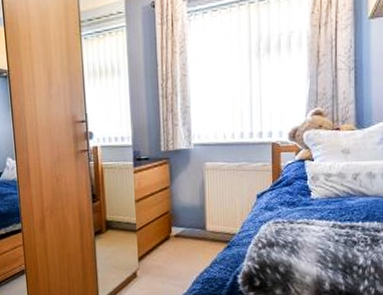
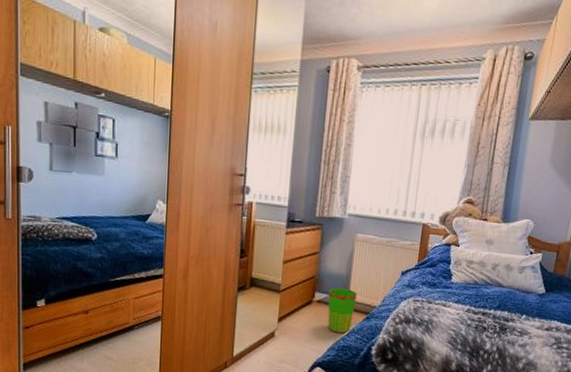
waste bin: none [185,219,214,266] -> present [328,287,357,333]

